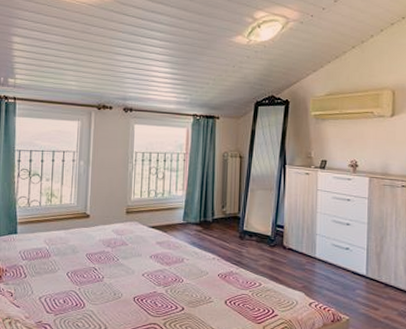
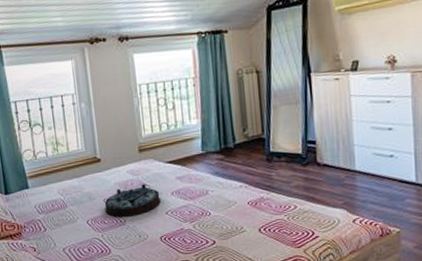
serving tray: none [86,244,139,274] -> present [104,183,161,218]

